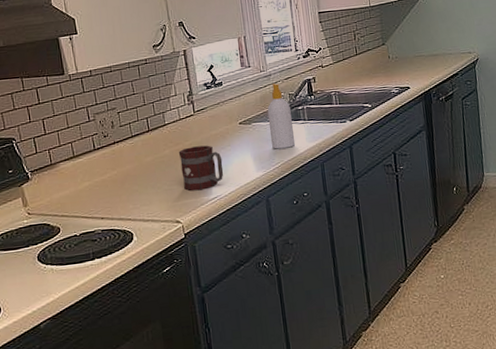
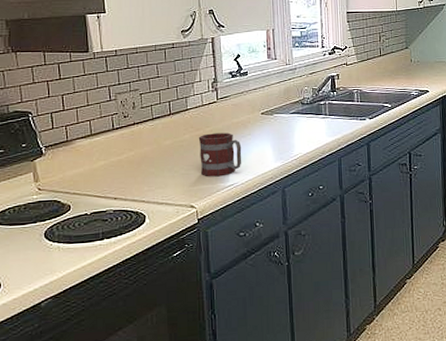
soap bottle: present [267,83,296,149] -> none [290,77,315,141]

